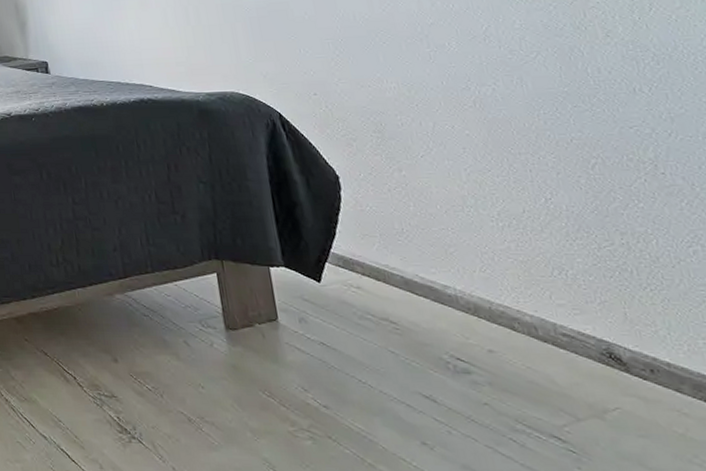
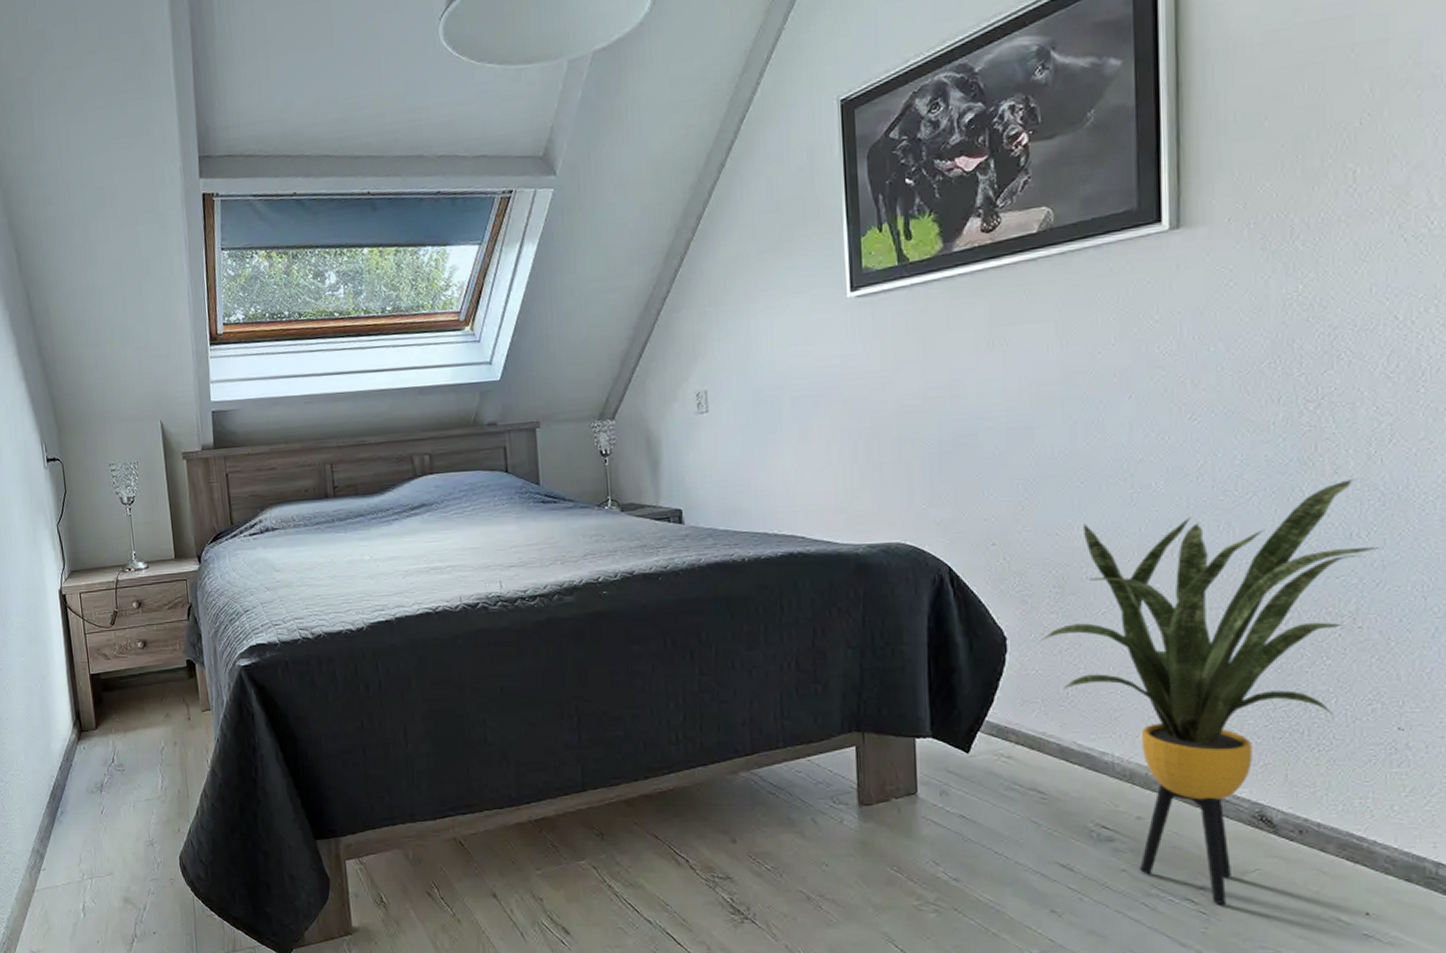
house plant: none [370,41,666,443] -> present [1041,479,1382,904]

